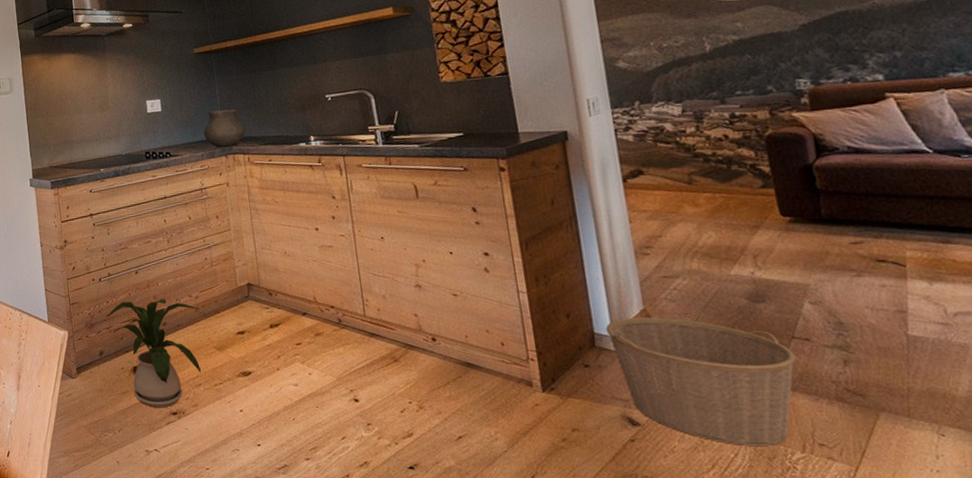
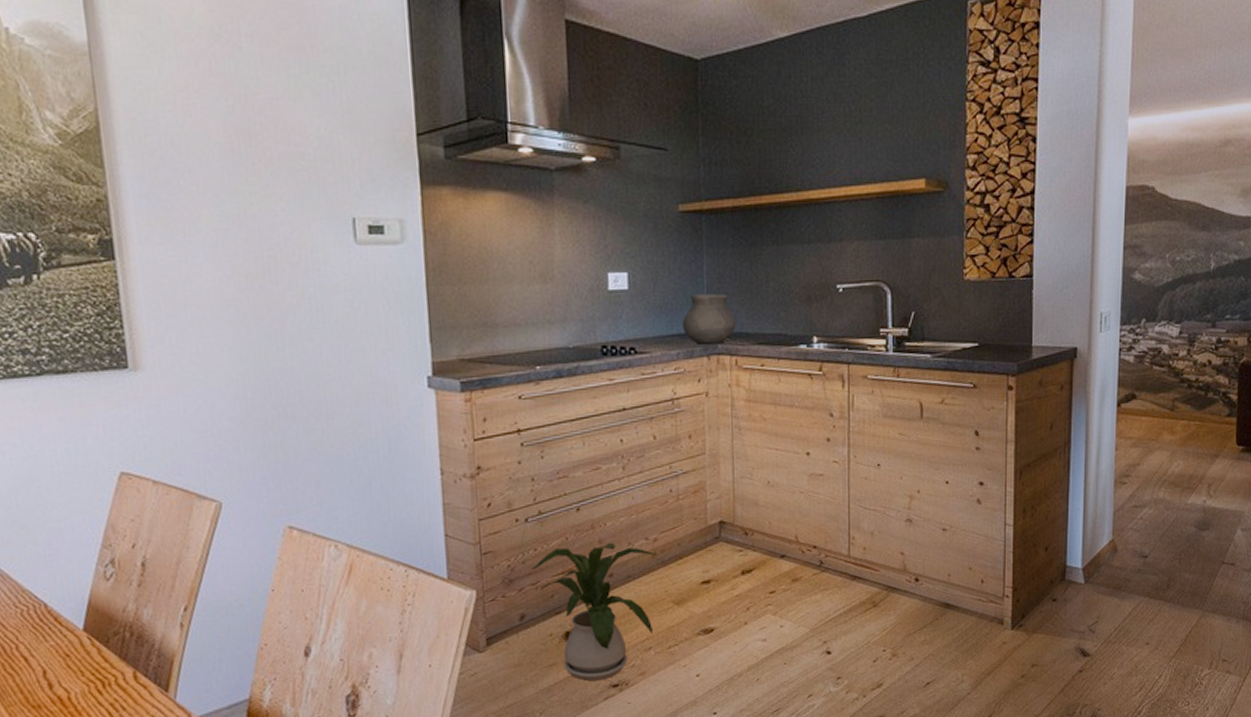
basket: present [605,317,796,447] -> none [1077,547,1221,667]

